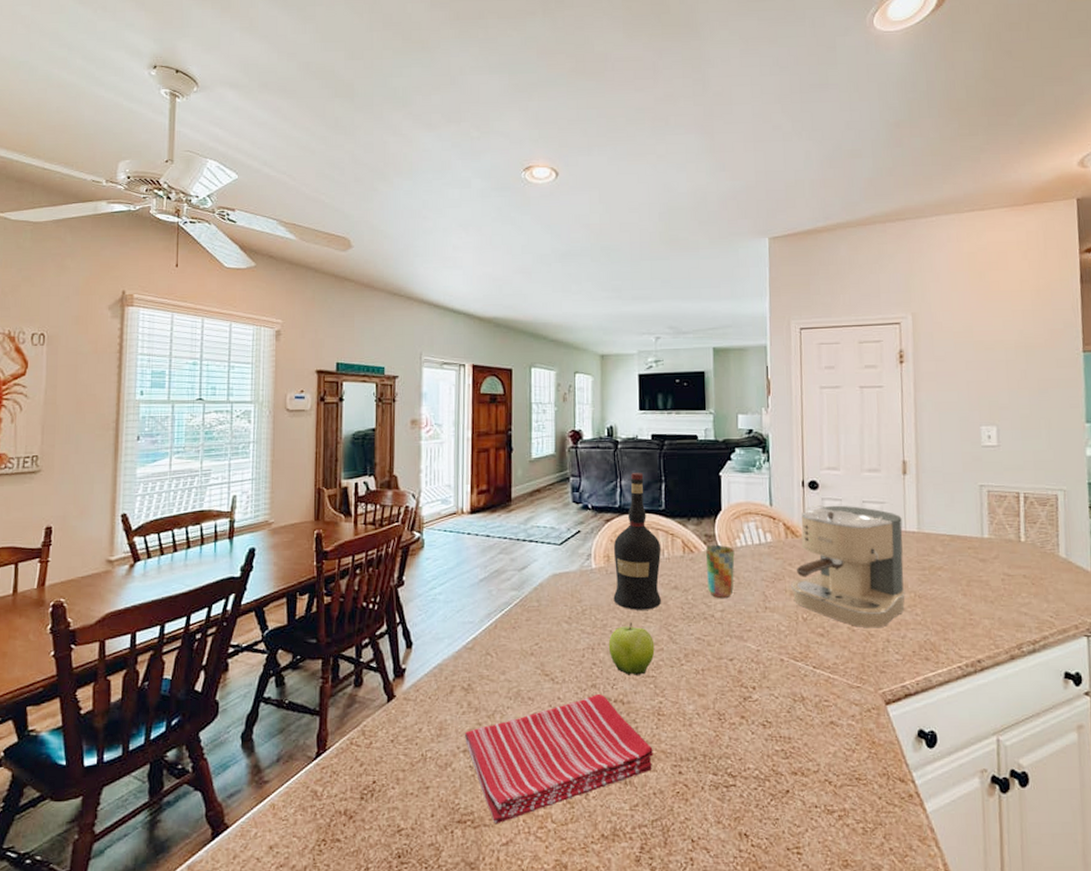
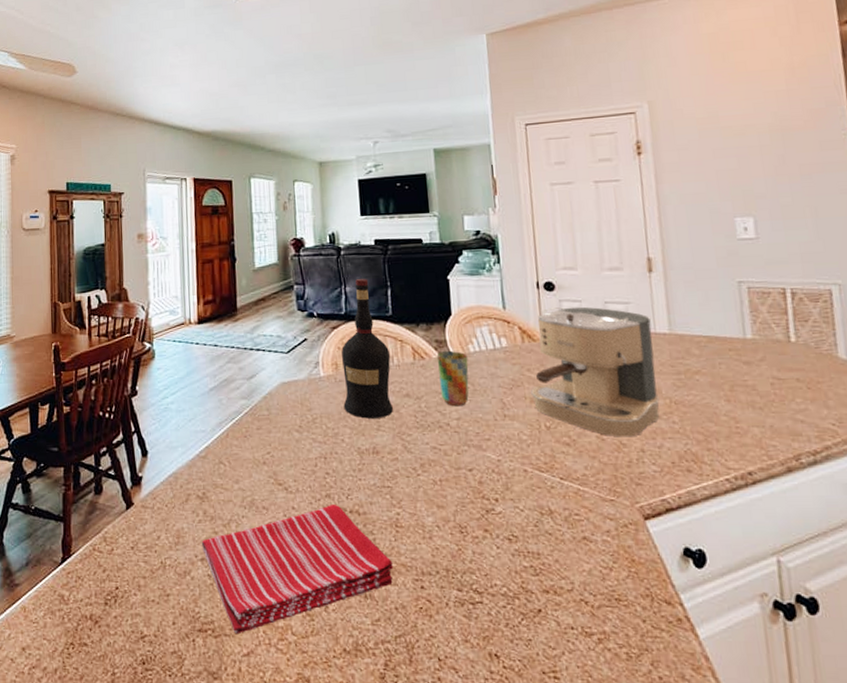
fruit: present [608,622,655,675] -> none [340,431,389,485]

